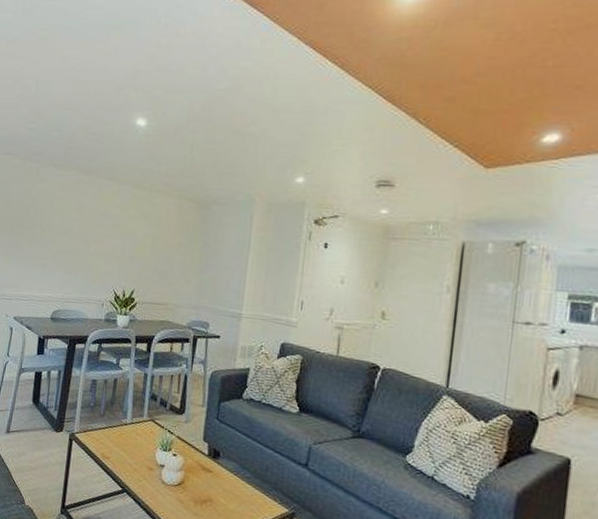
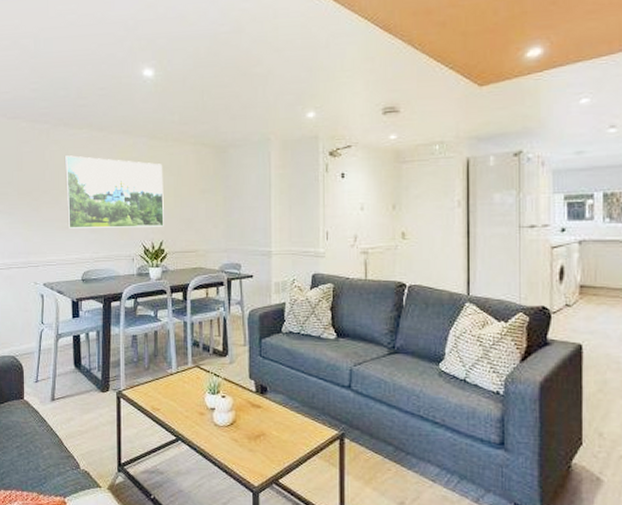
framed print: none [44,195,143,276] -> present [65,155,164,228]

